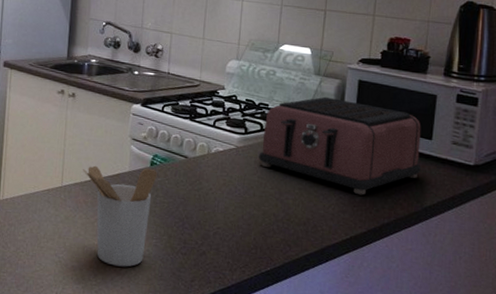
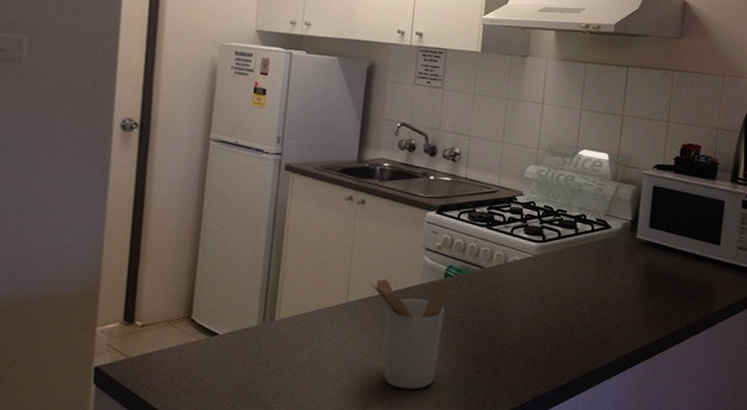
toaster: present [259,96,422,196] -> none [556,202,711,303]

